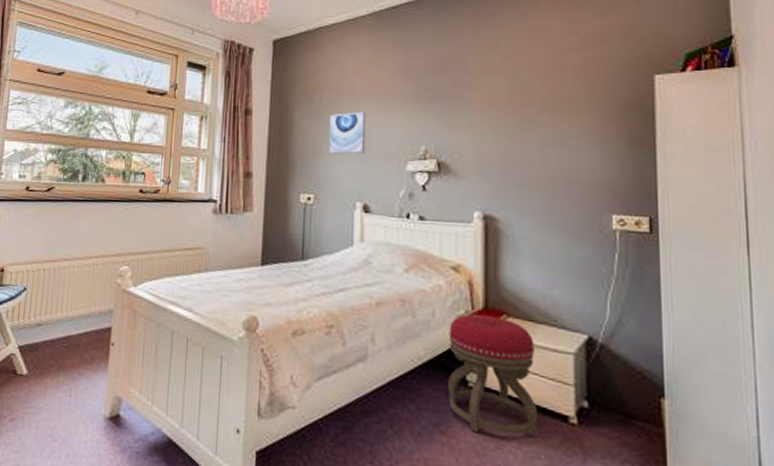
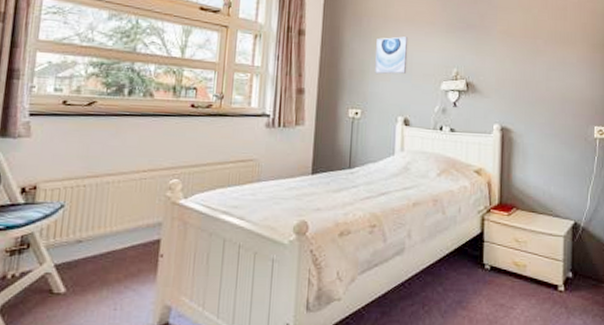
stool: present [447,313,538,438] -> none [468,208,537,306]

